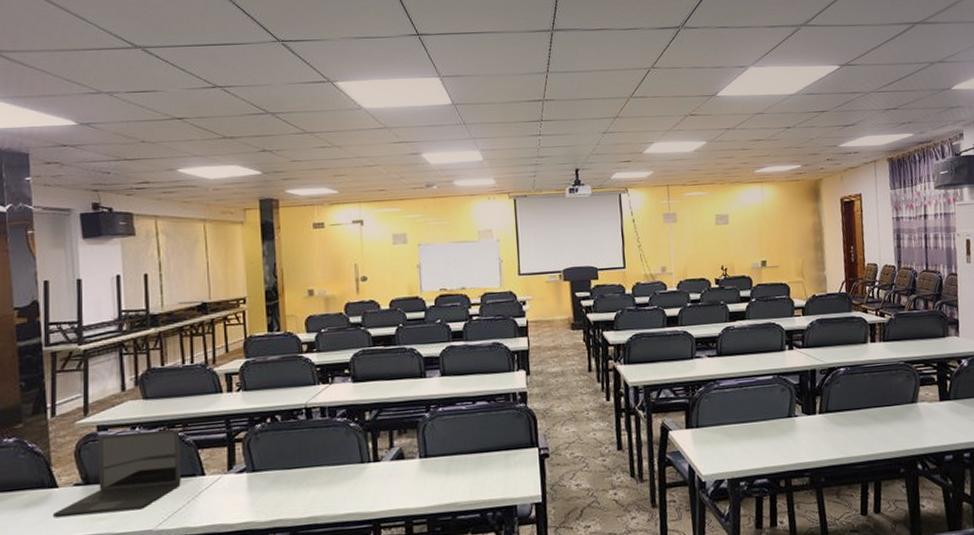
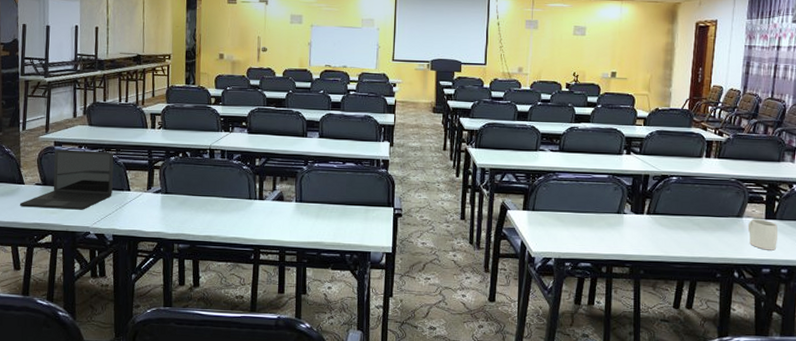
mug: none [923,401,956,435] -> present [747,219,779,251]

